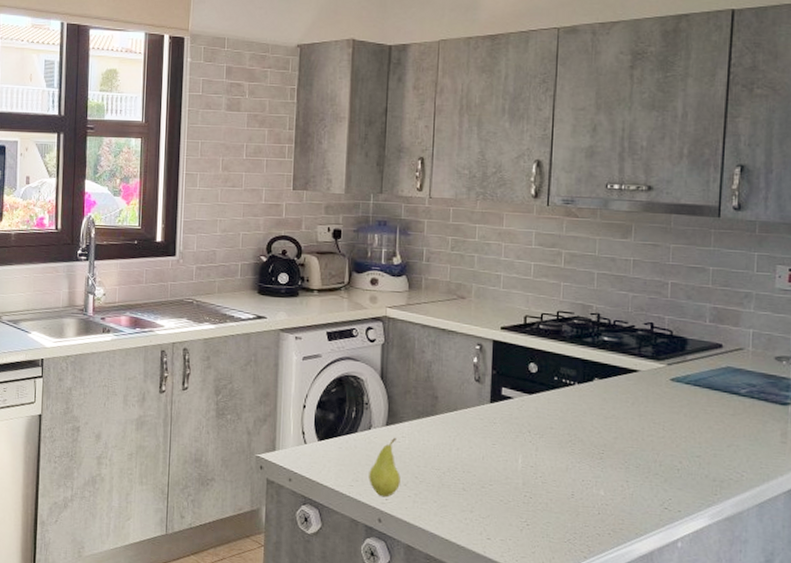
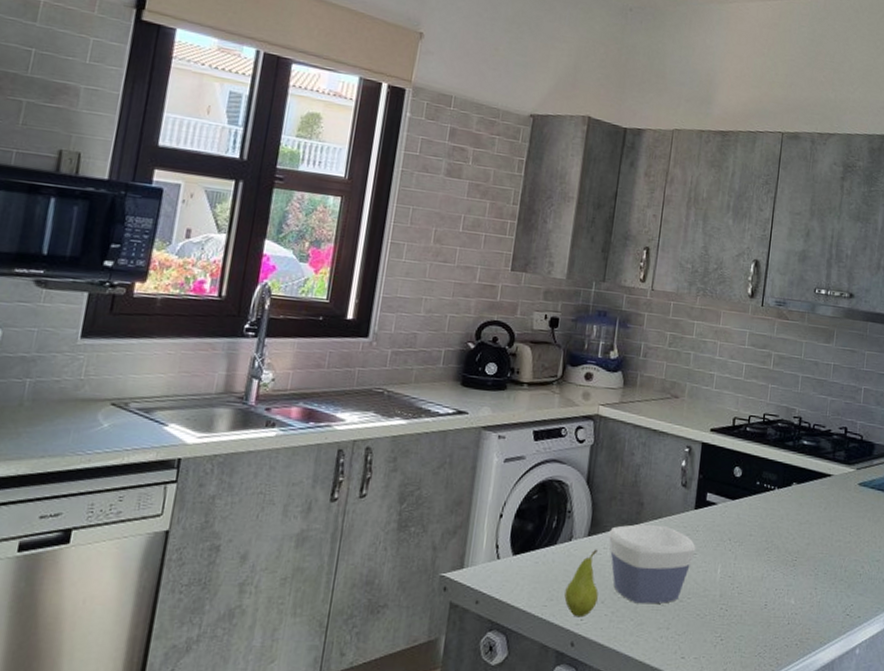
bowl: none [405,416,494,489] -> present [608,524,696,604]

